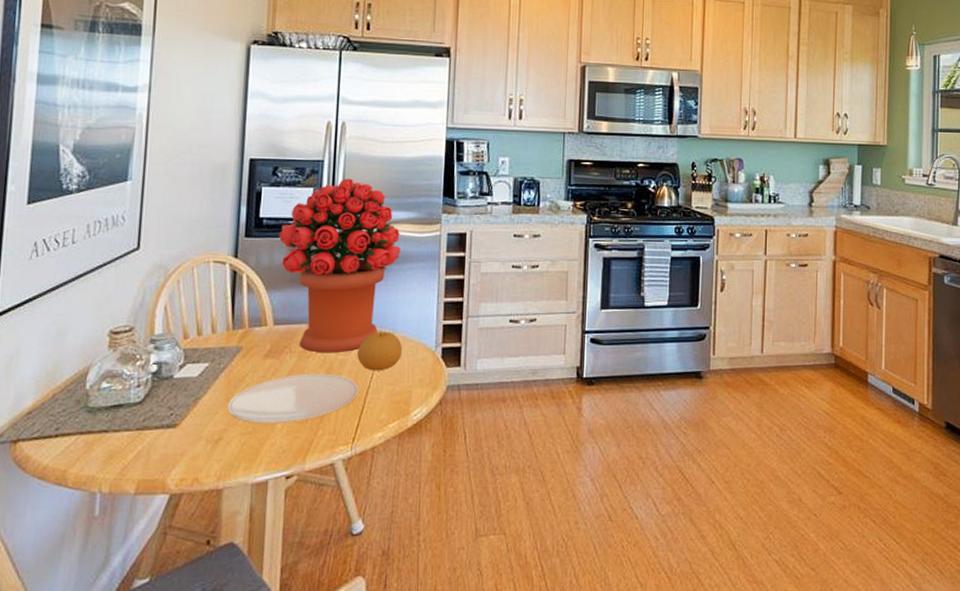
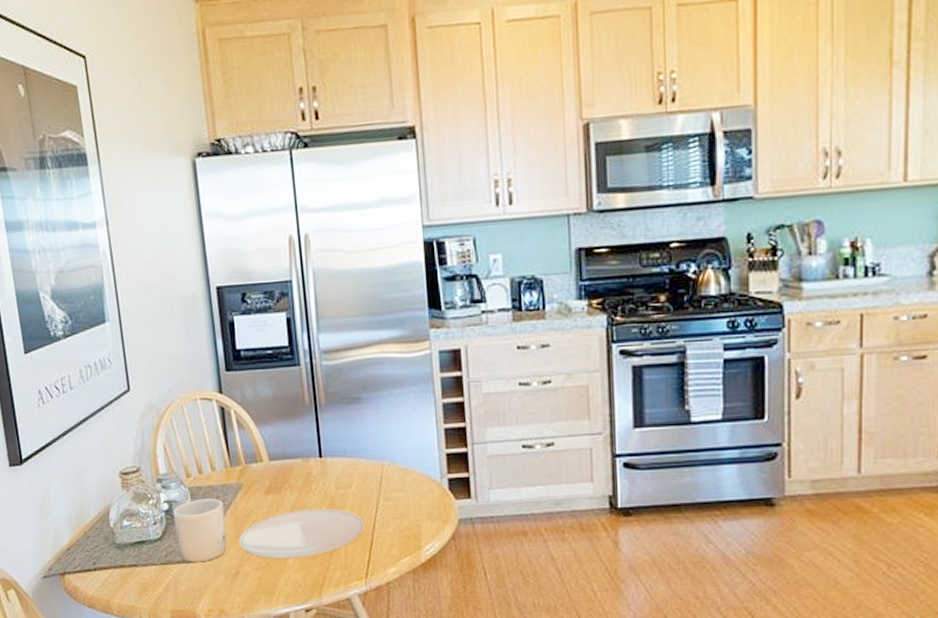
mug: none [160,361,219,428] -> present [172,498,227,563]
bouquet: present [278,178,401,353] -> none [258,298,389,488]
fruit: present [357,331,402,371] -> none [357,463,405,505]

